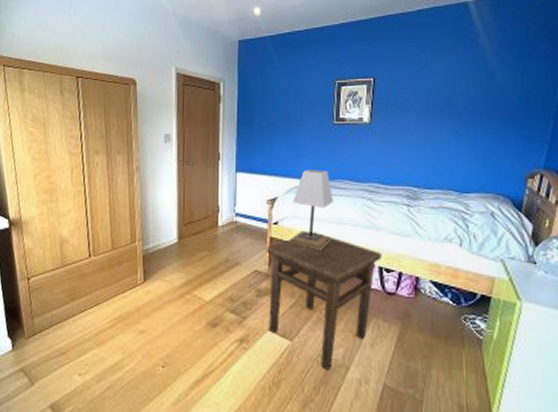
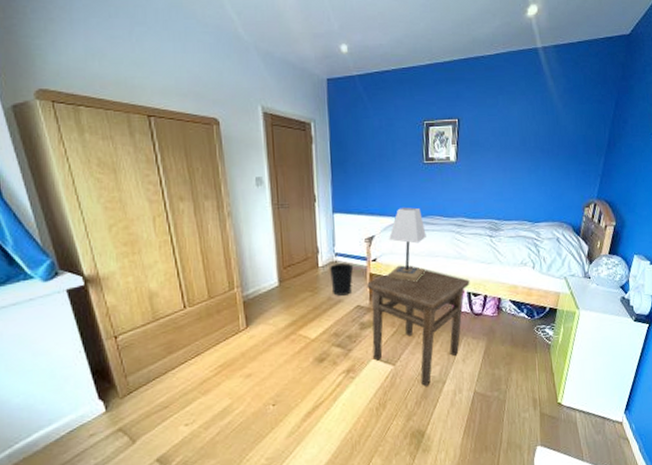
wastebasket: none [228,224,254,258] -> present [329,263,354,296]

